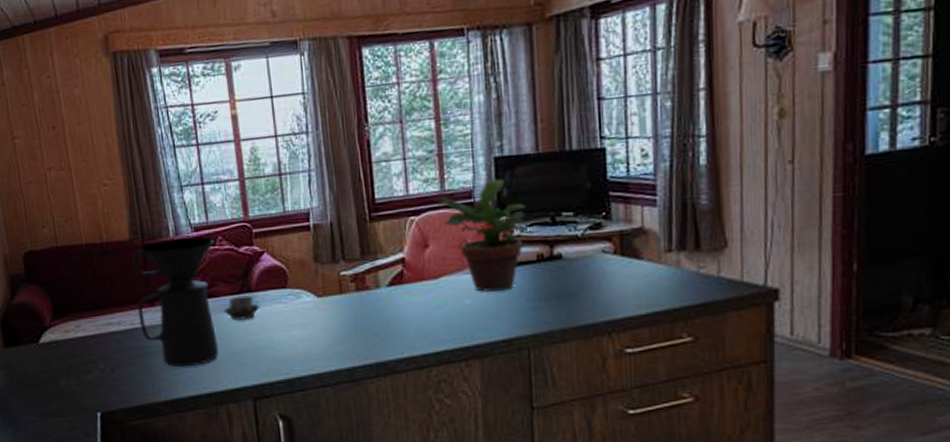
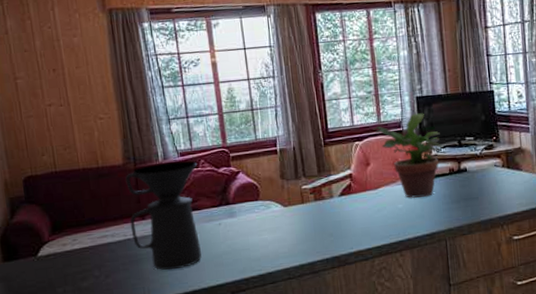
cup: present [223,295,260,320] -> none [205,207,237,229]

